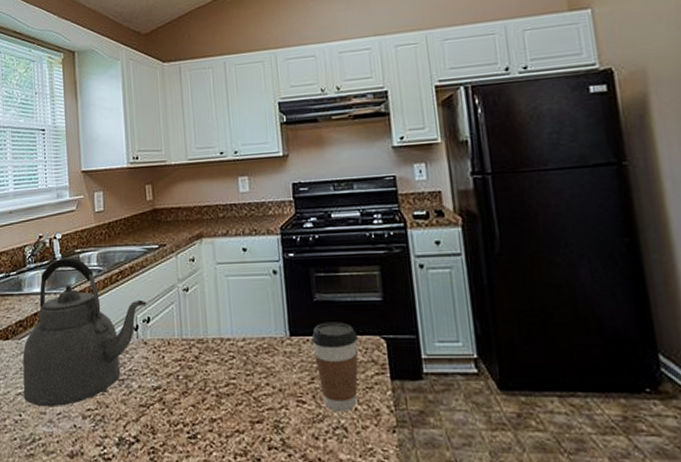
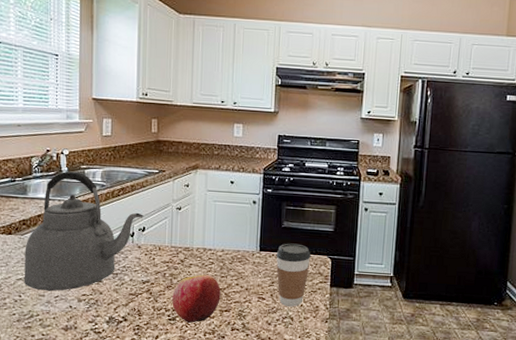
apple: none [189,374,249,441] -> present [172,274,221,323]

